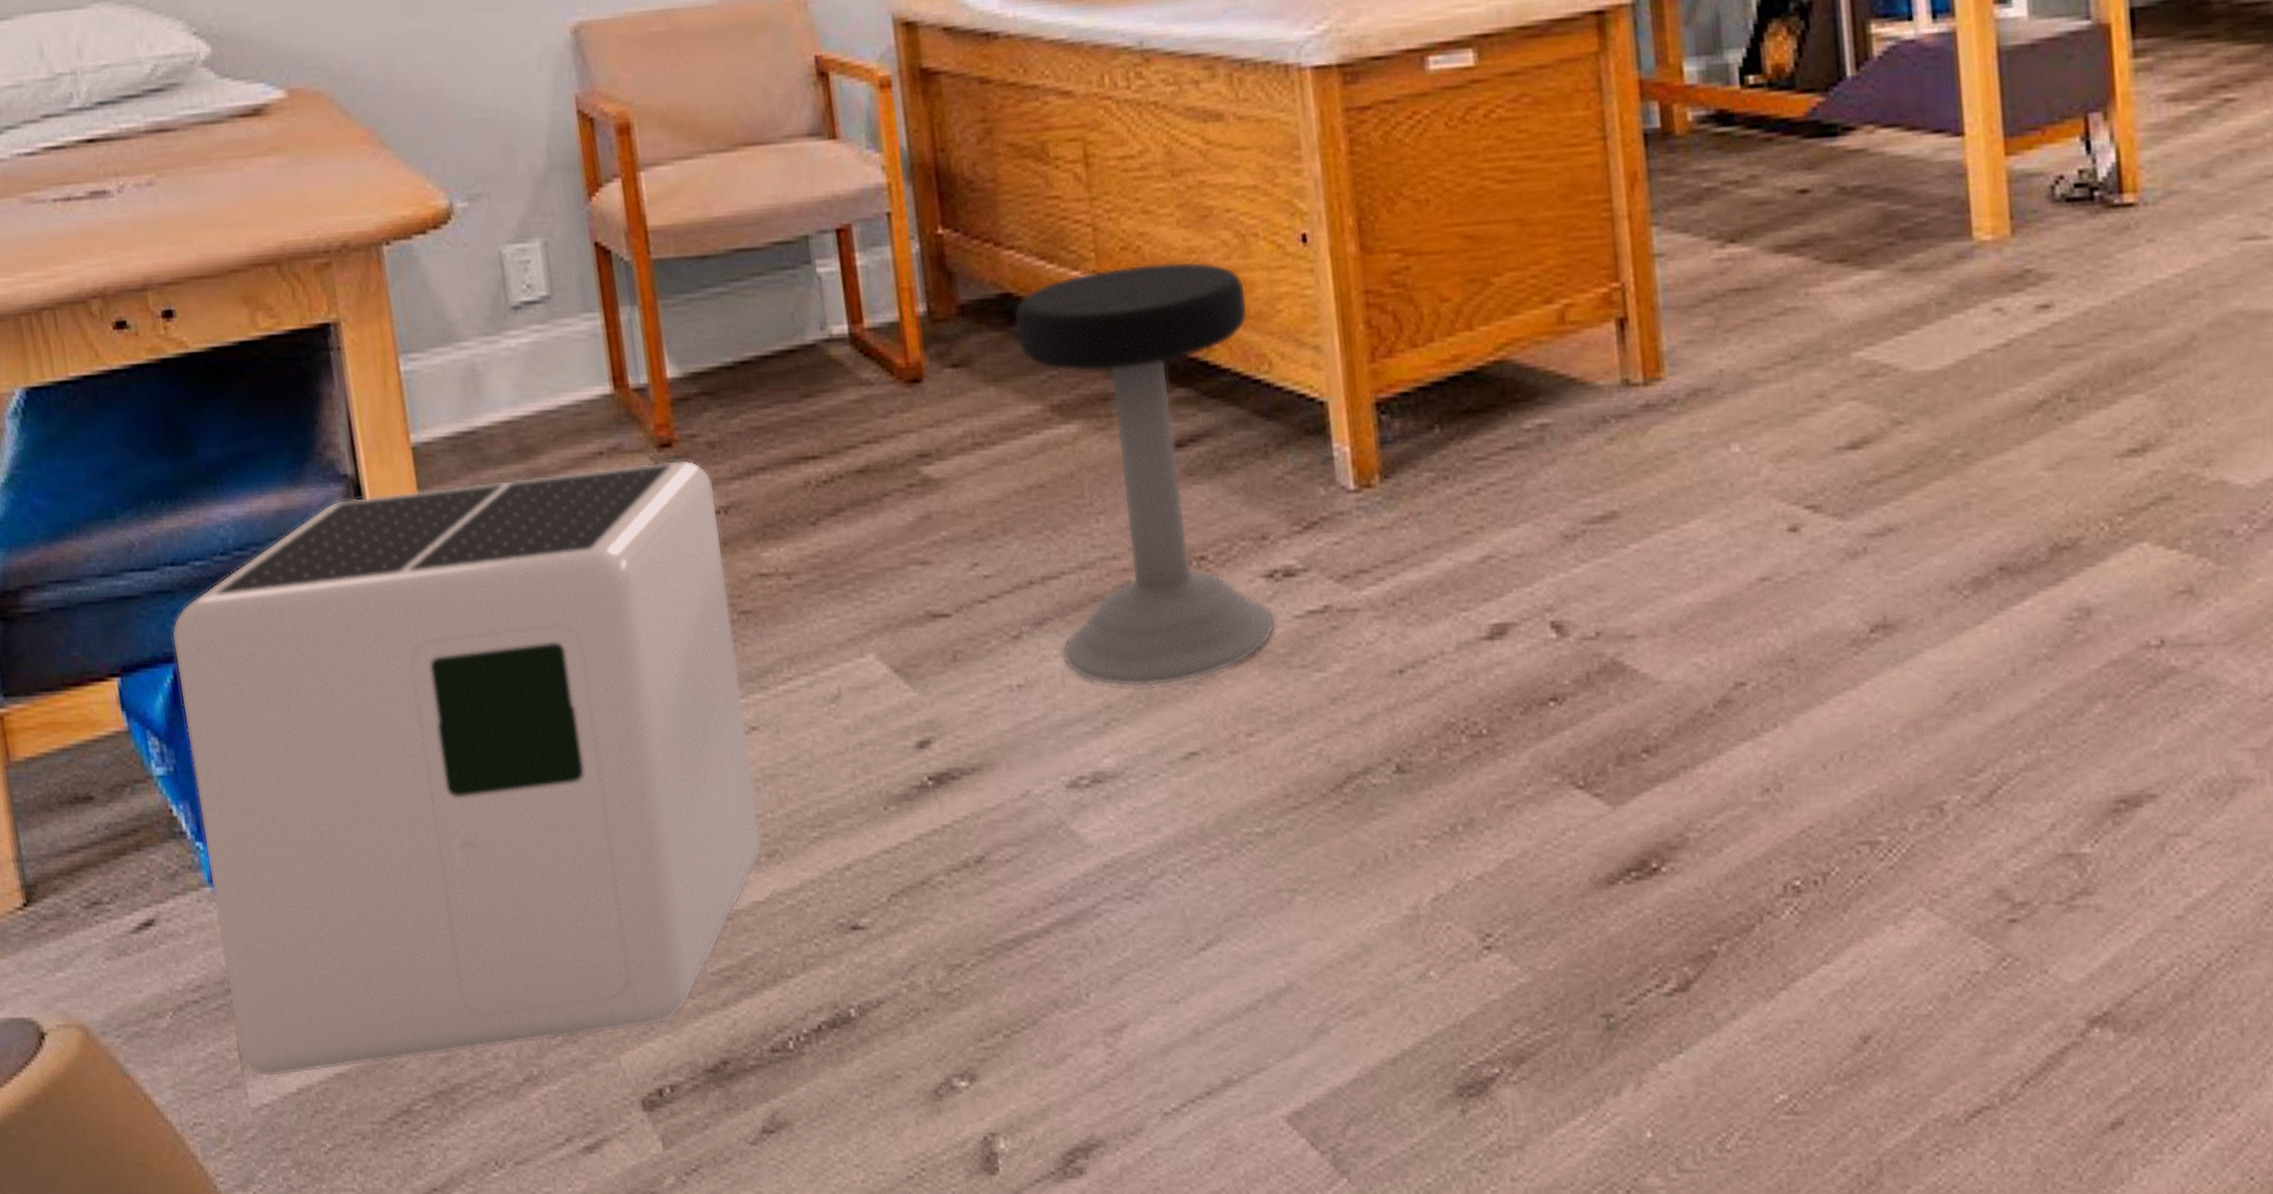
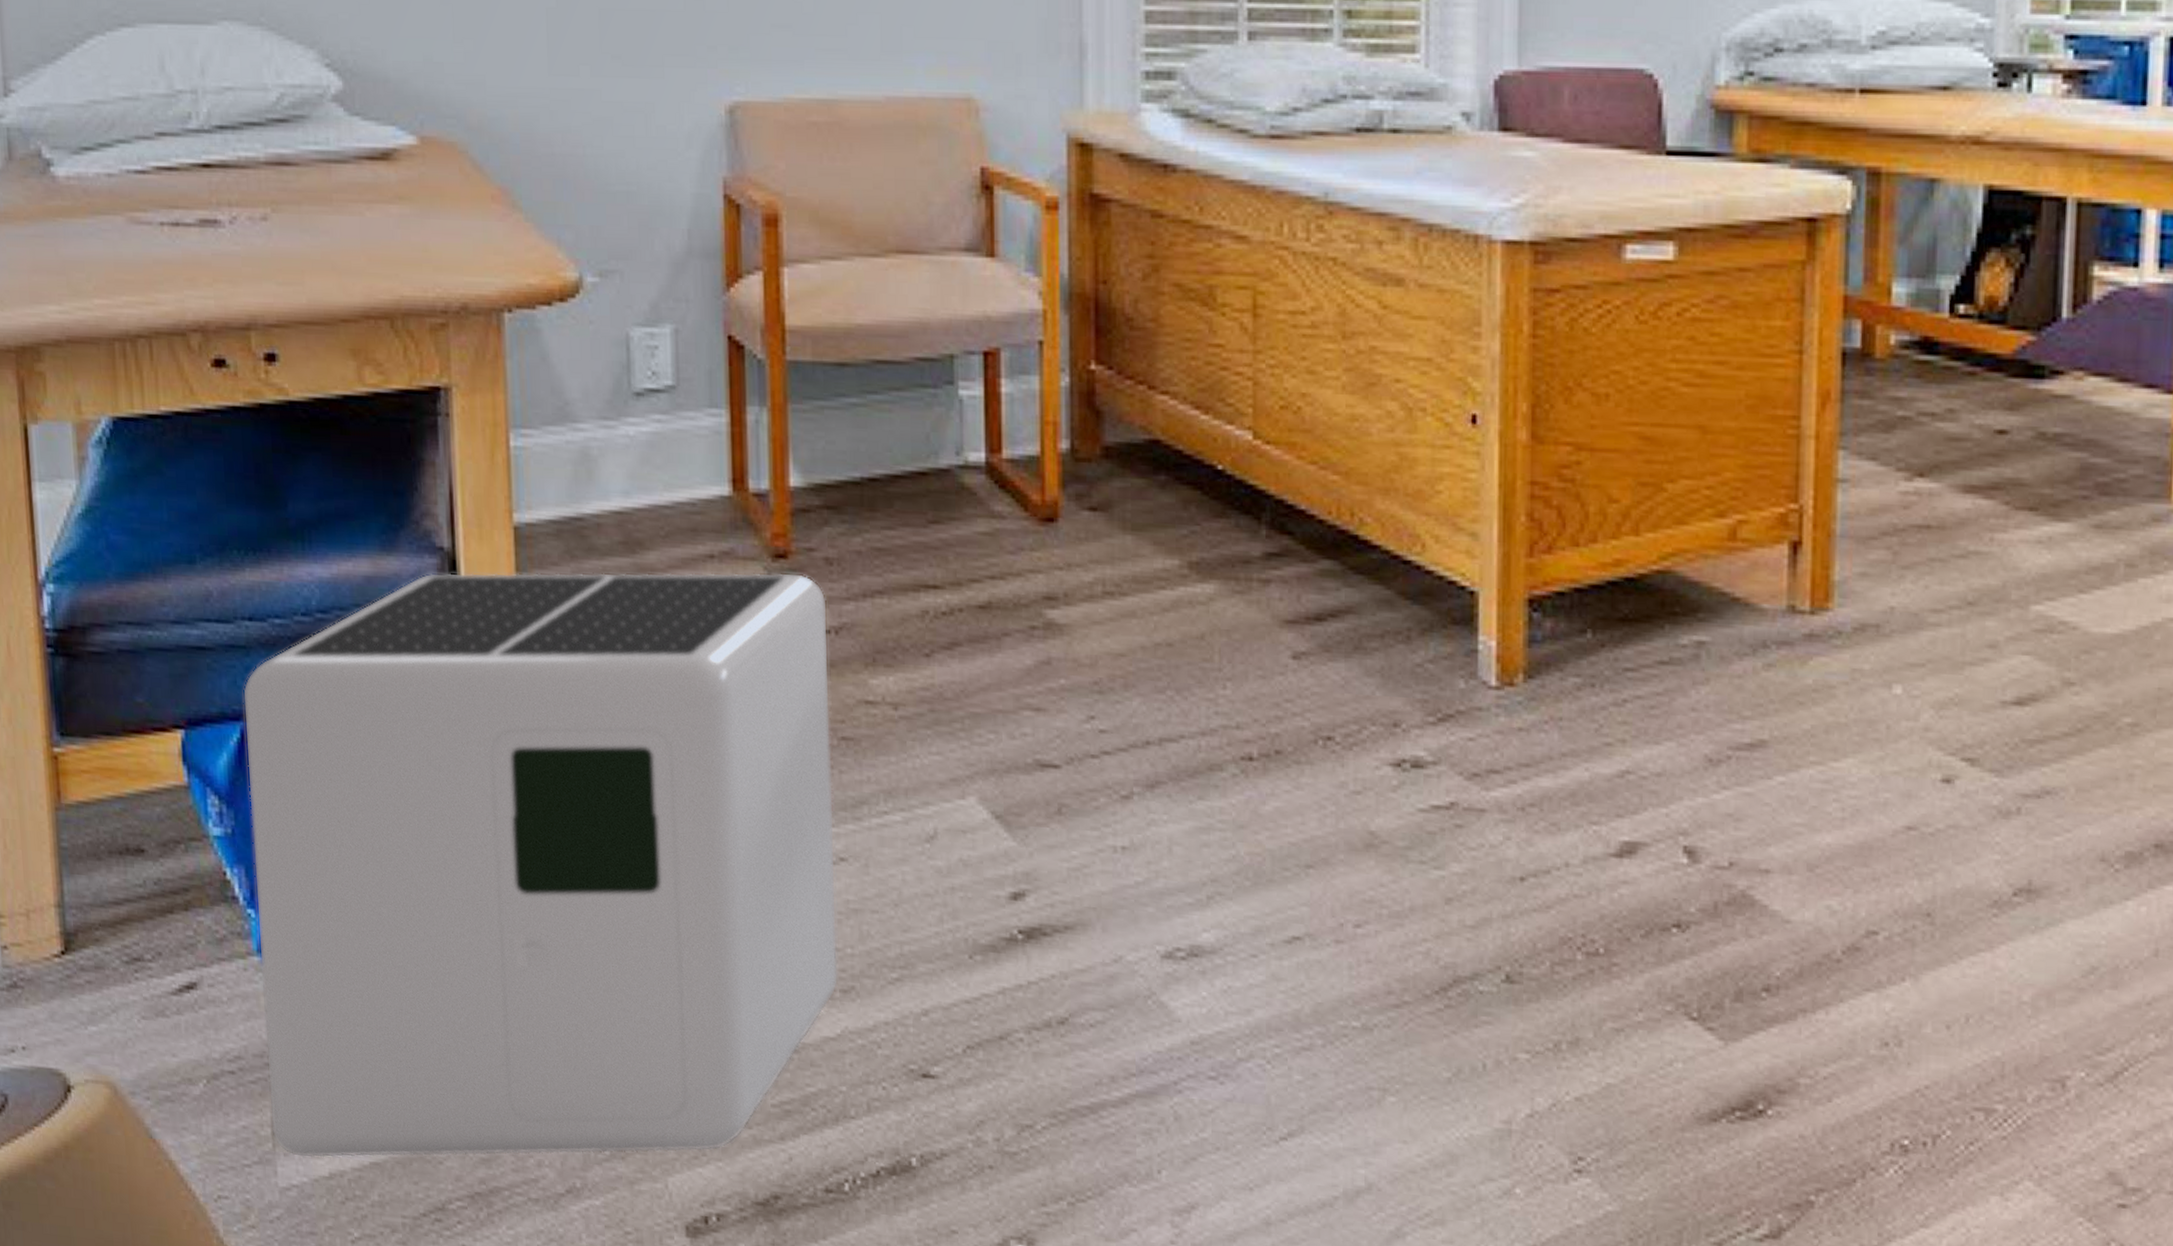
stool: present [1014,261,1276,687] -> none [1161,426,1407,865]

